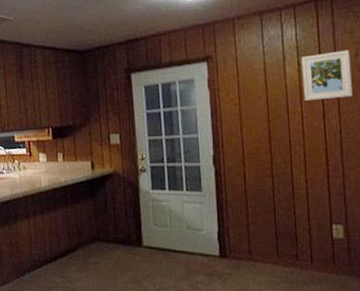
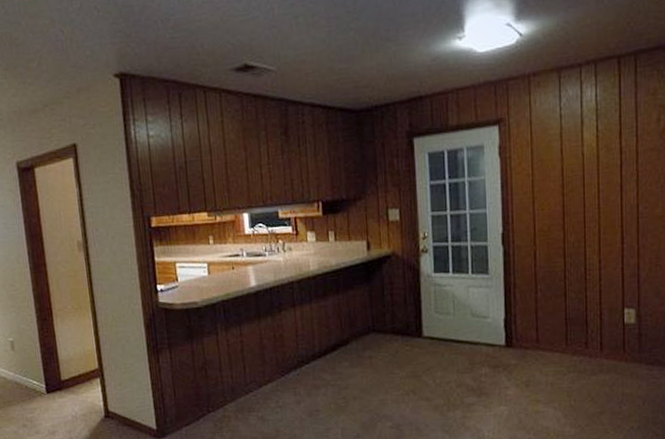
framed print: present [301,49,353,102] -> none [600,114,652,172]

